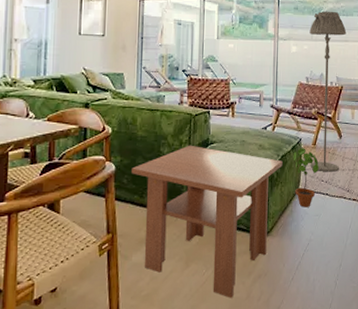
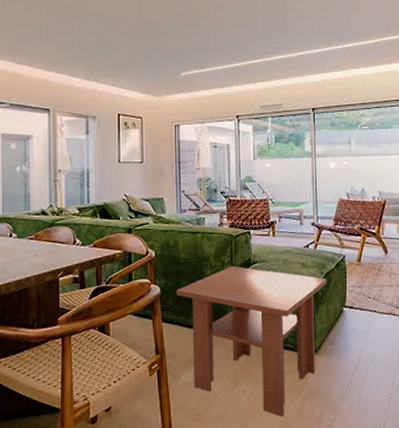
potted plant: present [293,148,319,208] -> none [337,265,365,325]
floor lamp: present [309,11,347,172] -> none [348,124,387,289]

